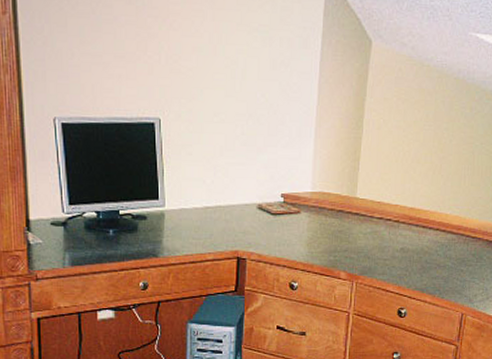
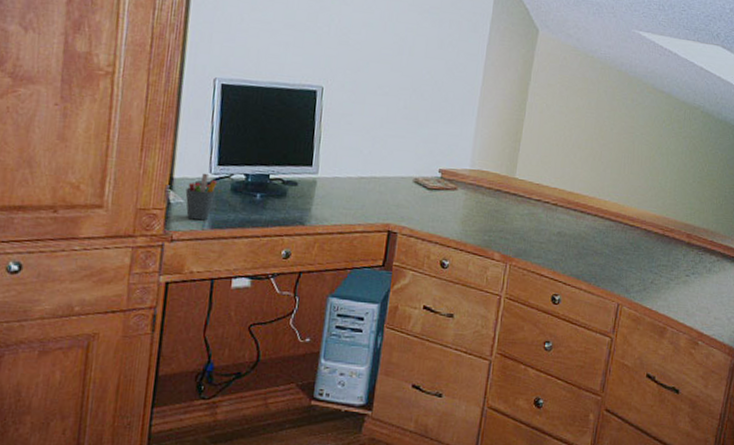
pen holder: none [43,213,72,259] -> present [185,173,218,220]

